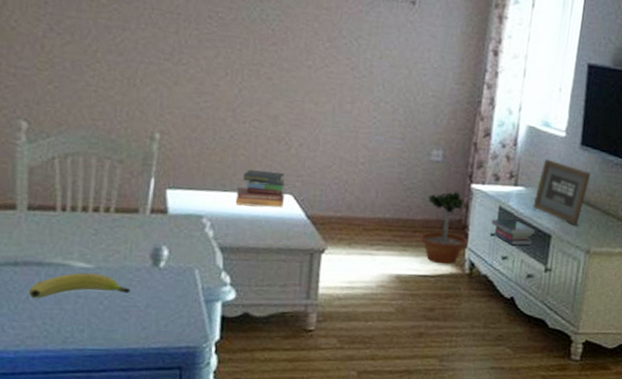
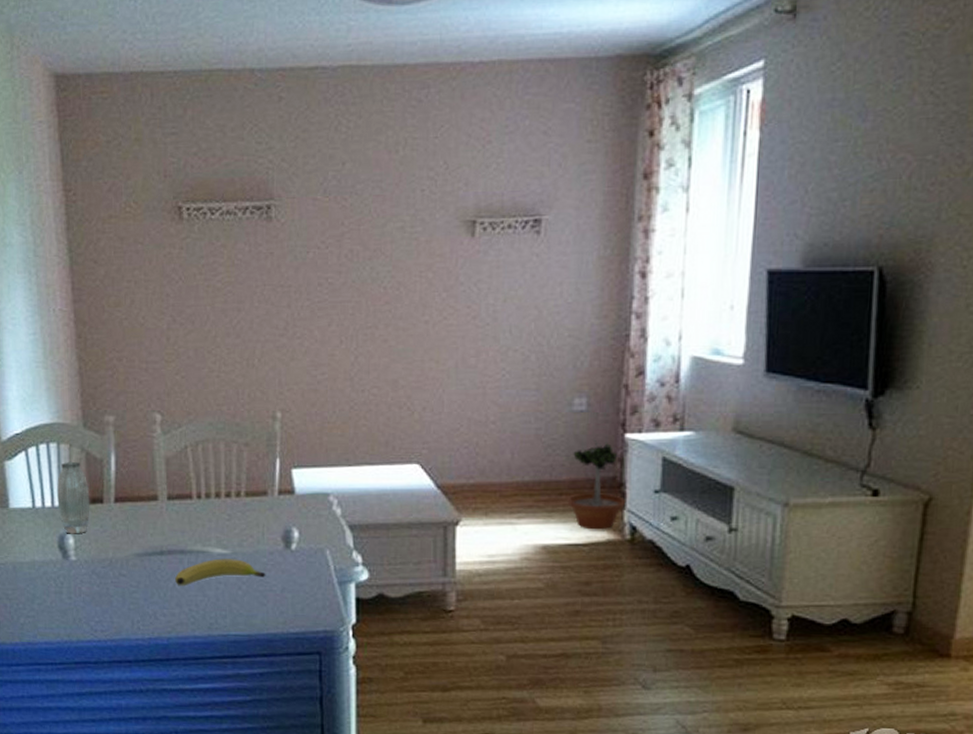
books: present [235,170,285,208] -> none [361,441,411,480]
books: present [491,219,535,246] -> none [653,471,711,503]
picture frame: present [533,159,591,226] -> none [706,394,783,473]

